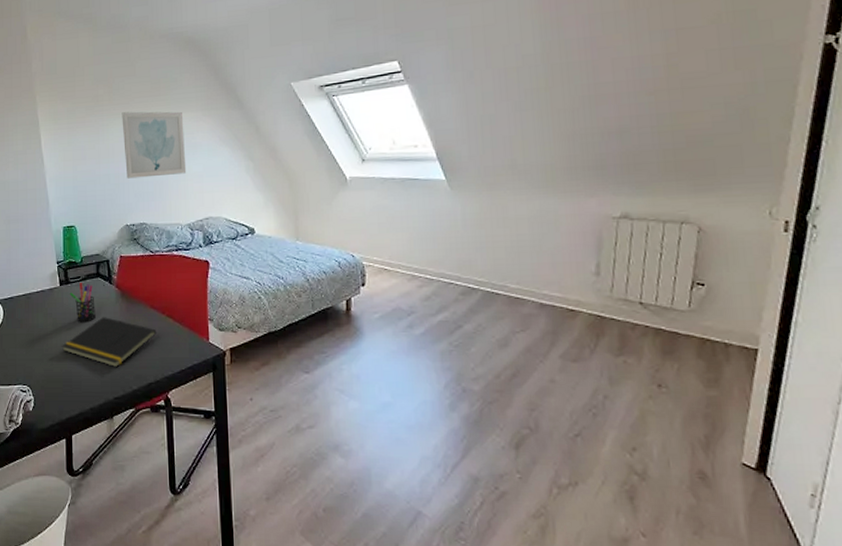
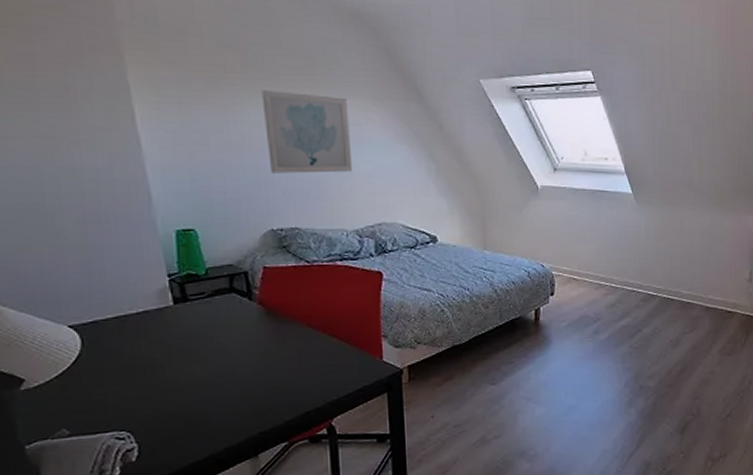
notepad: present [62,317,157,368] -> none [180,340,316,399]
pen holder: present [69,283,96,323] -> none [189,300,230,348]

